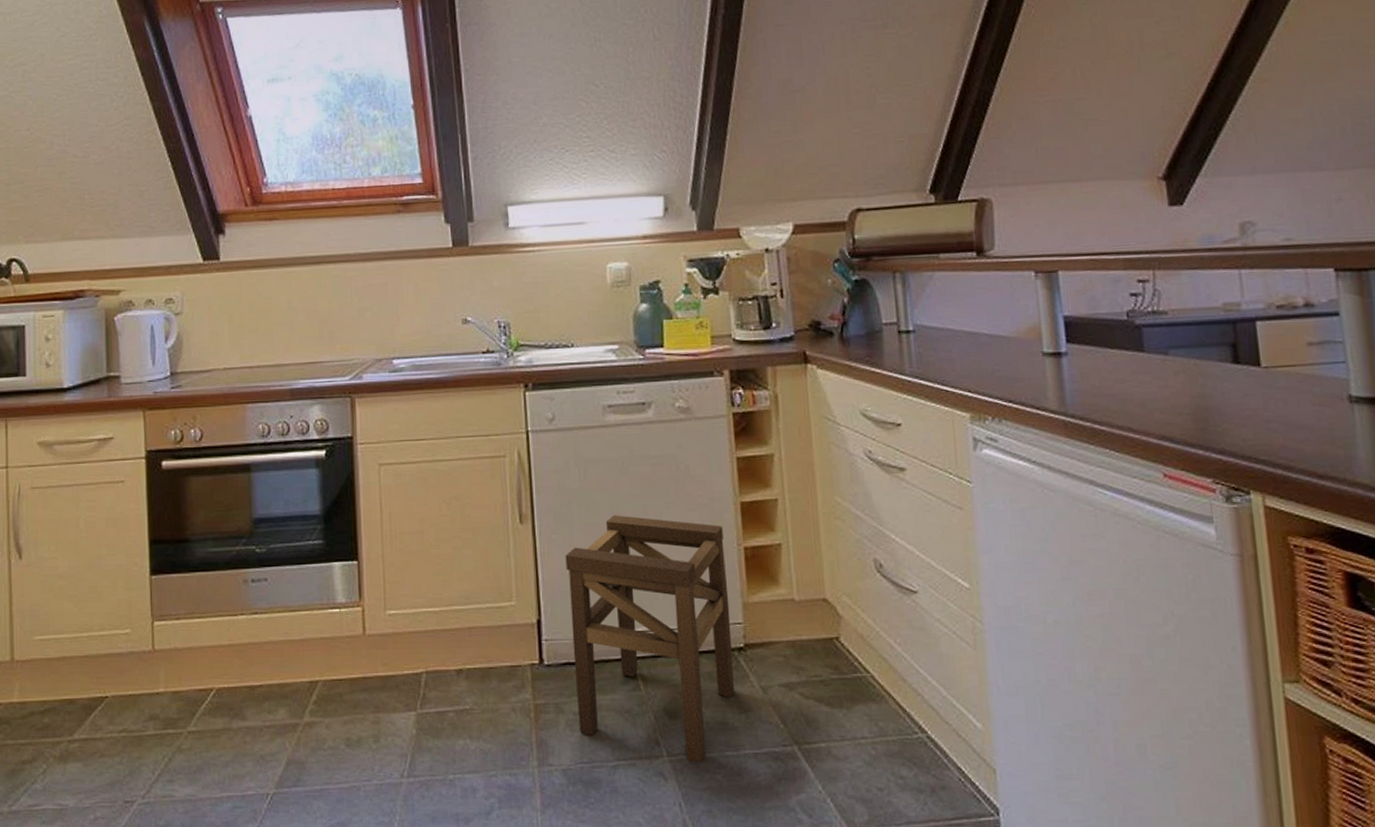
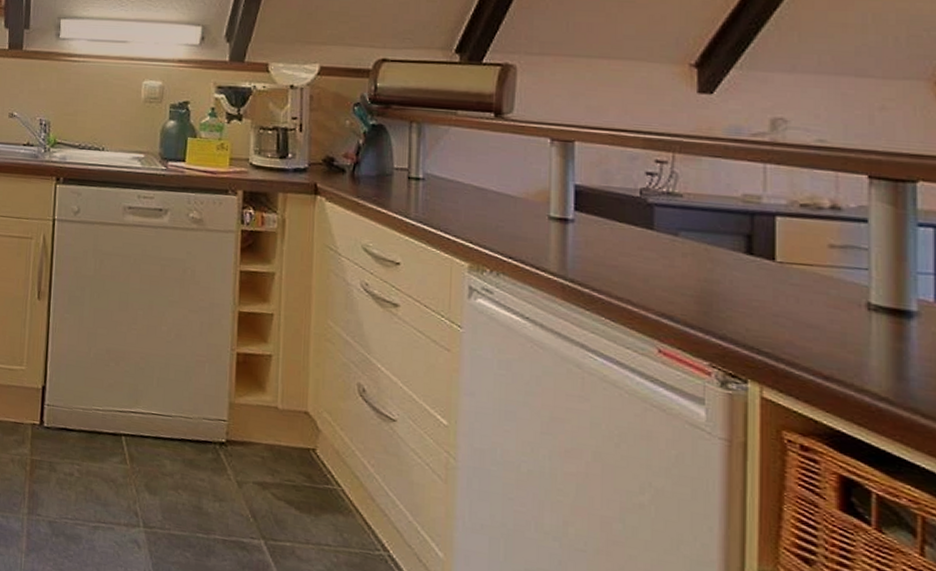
stool: present [565,515,735,763] -> none [67,305,219,539]

